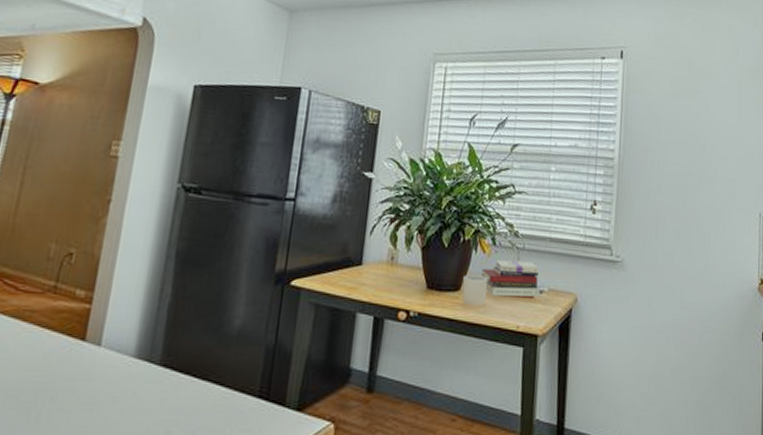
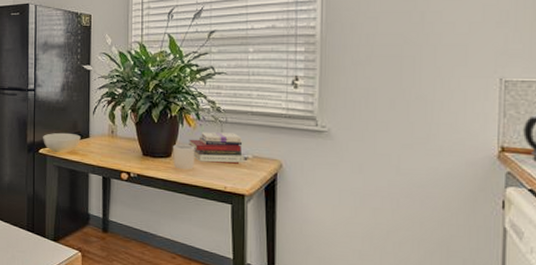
bowl: none [298,257,351,287] -> present [43,132,81,154]

